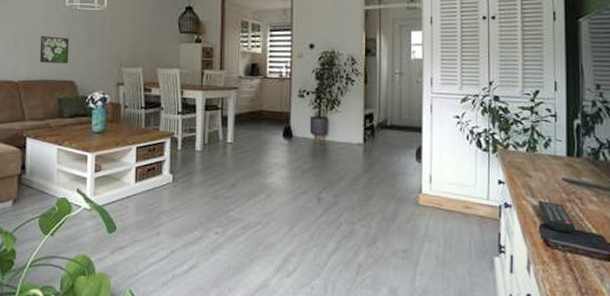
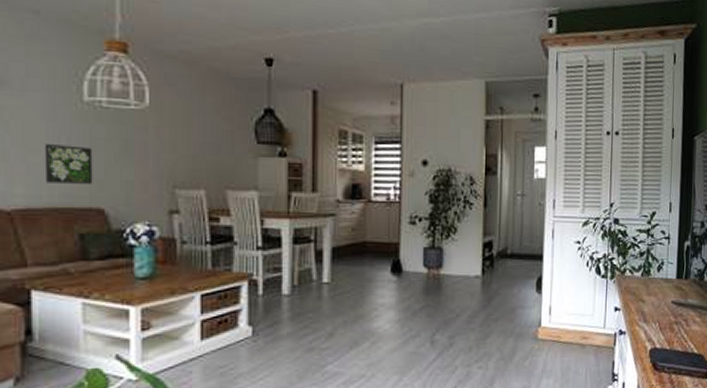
remote control: present [538,200,576,233] -> none [649,324,681,355]

